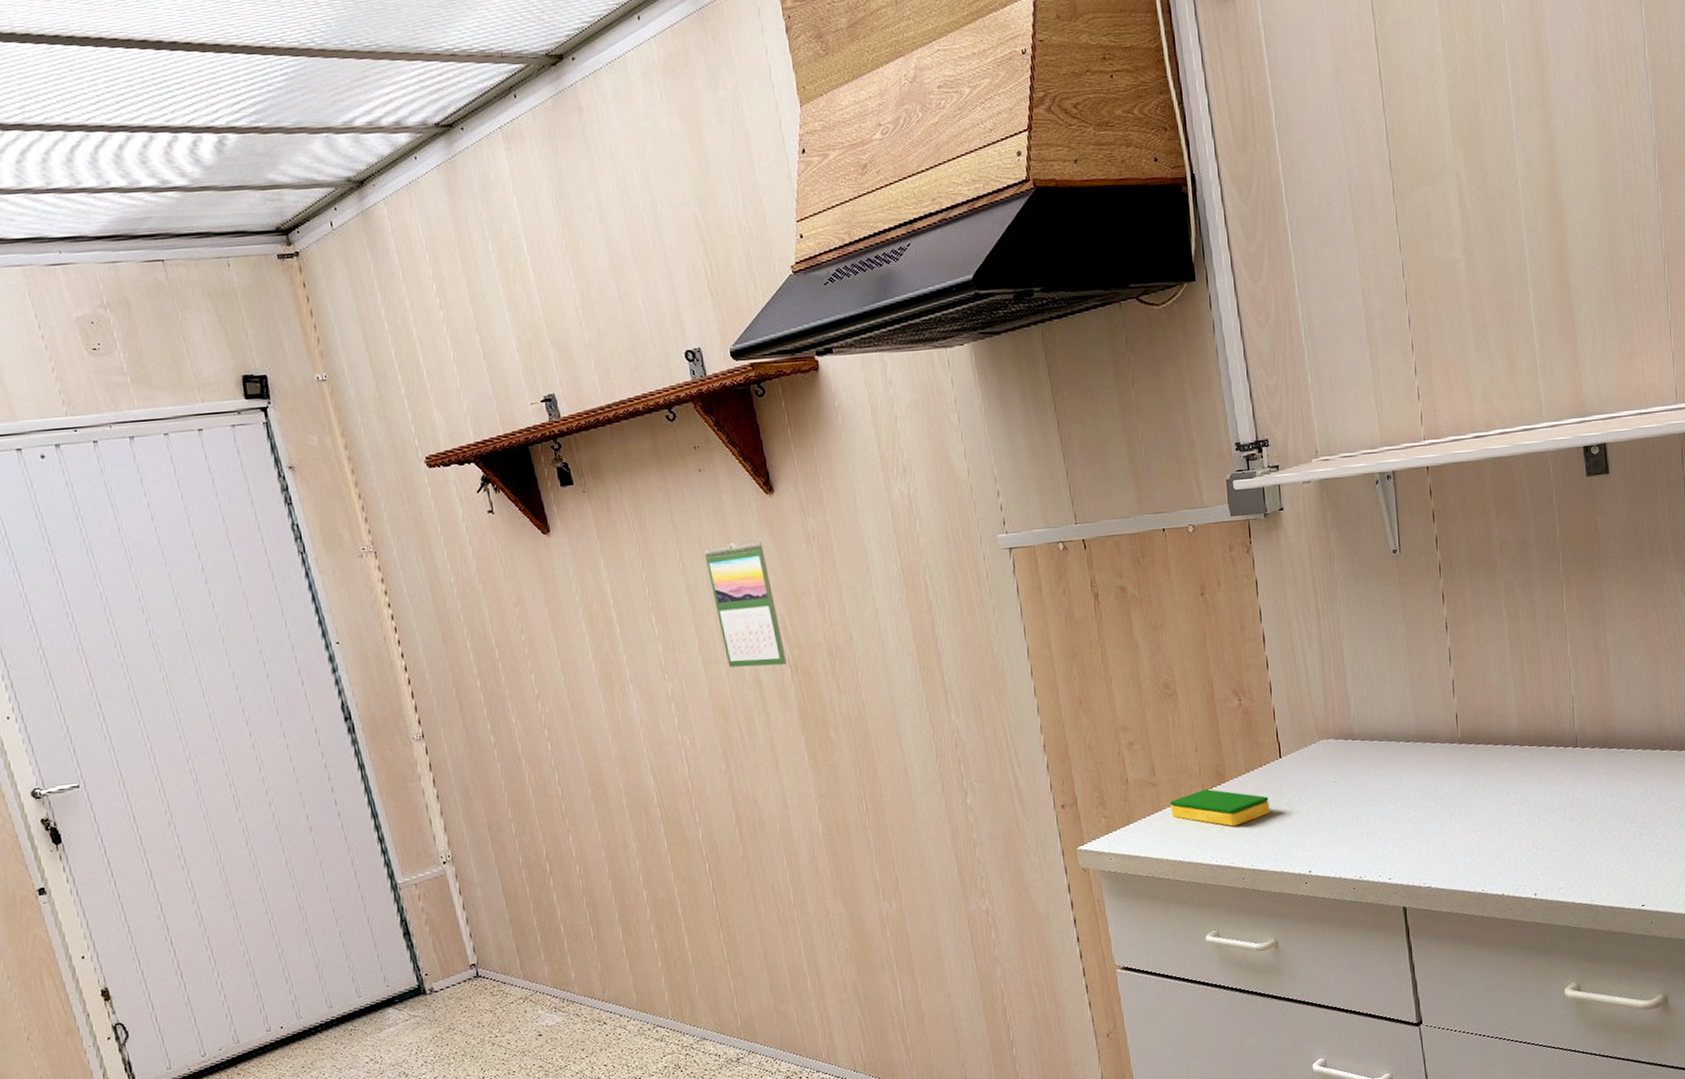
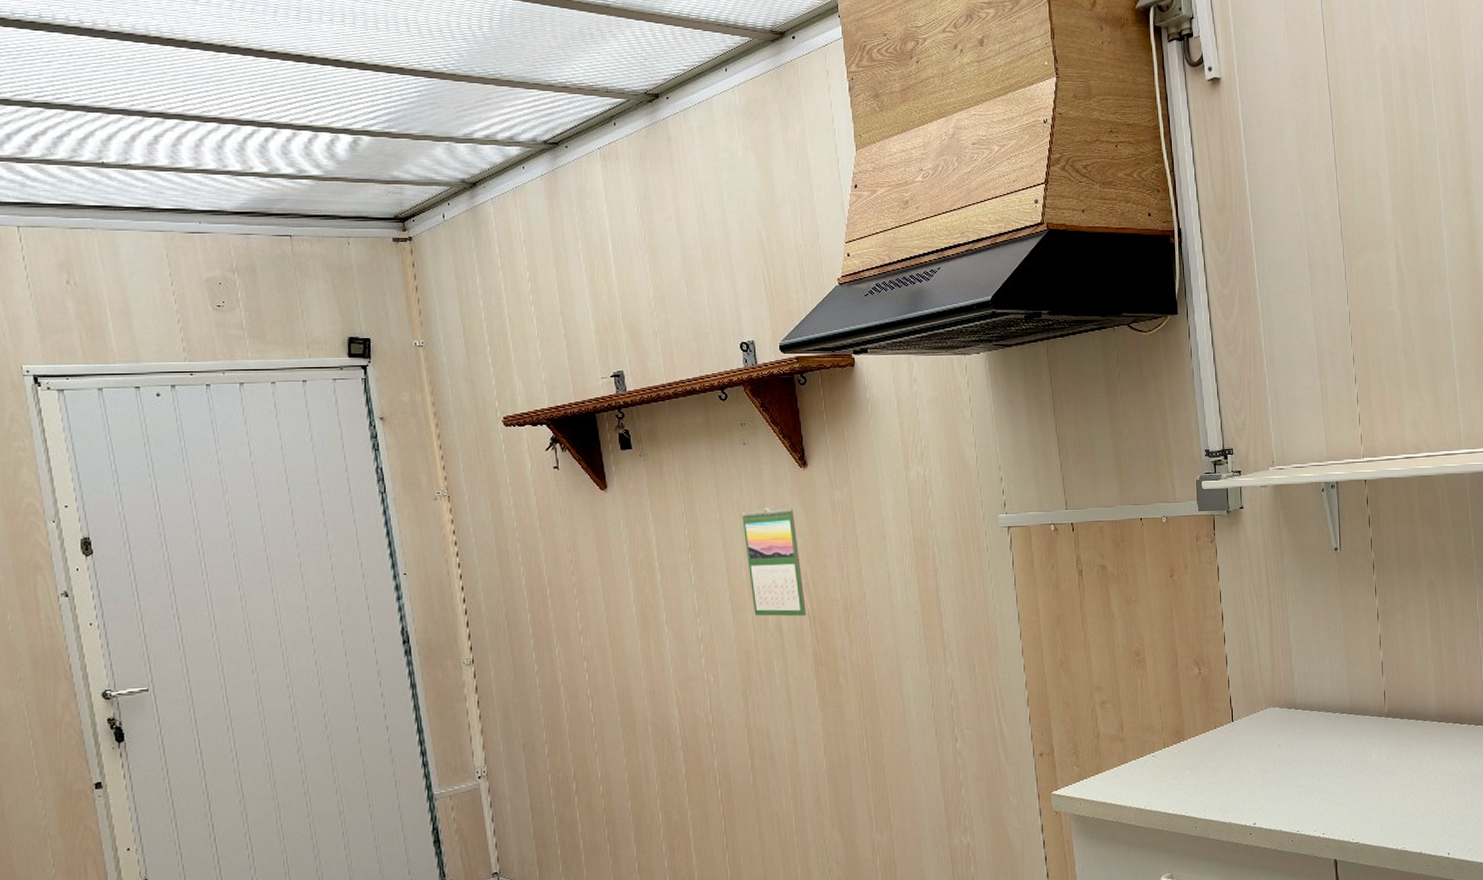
dish sponge: present [1170,788,1270,827] -> none [1135,745,1222,780]

